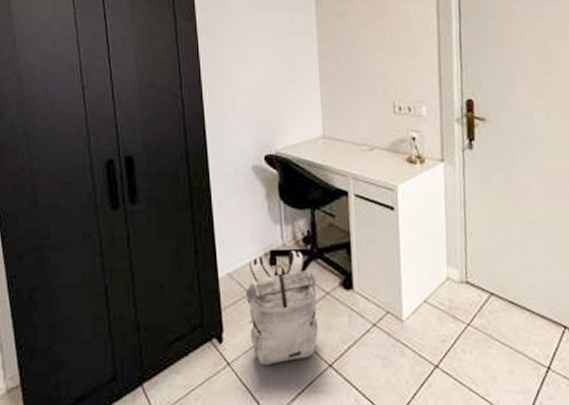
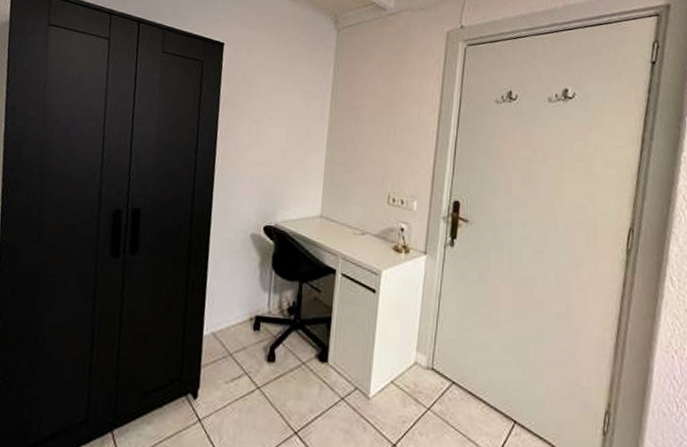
backpack: present [246,250,318,366] -> none [224,317,295,426]

